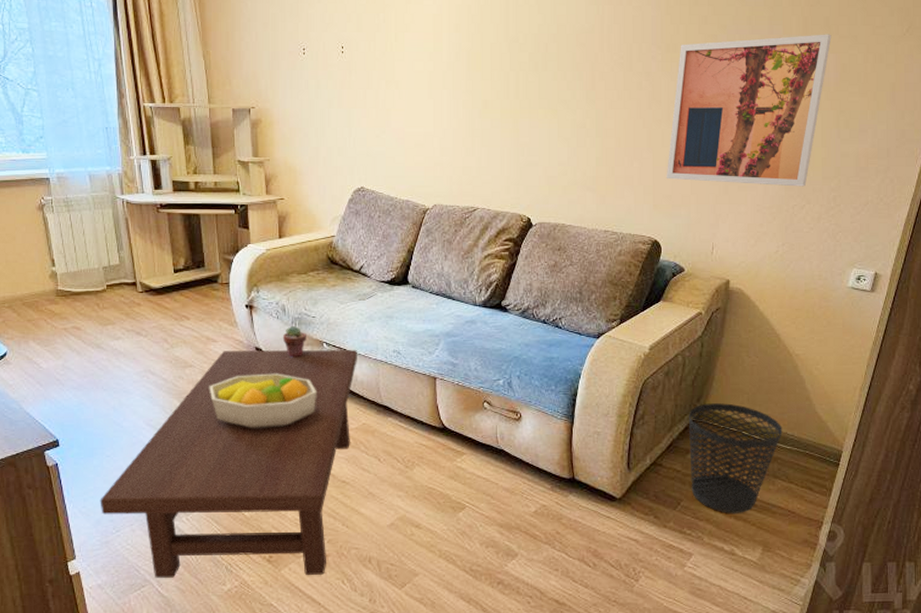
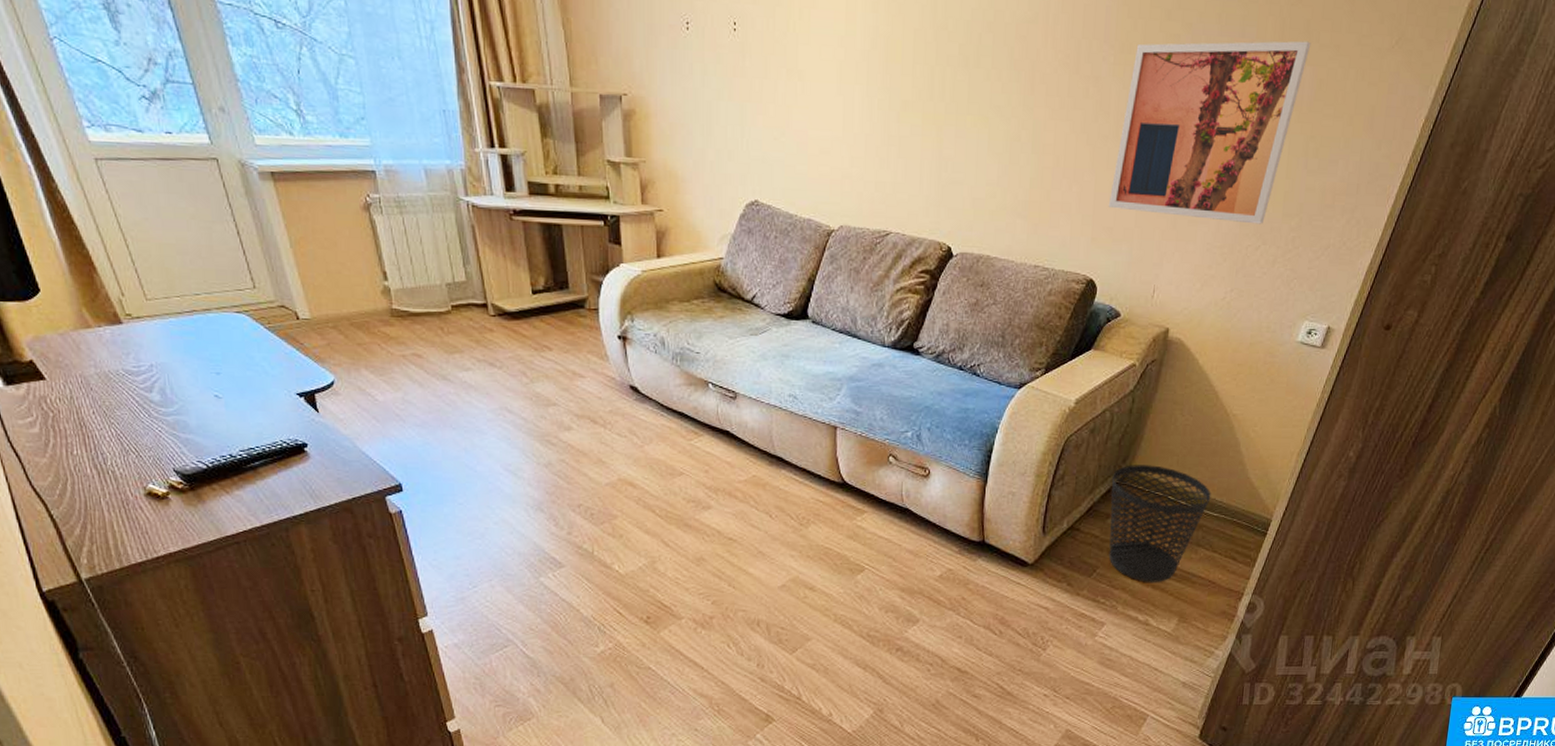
coffee table: present [100,349,357,578] -> none [452,388,748,638]
fruit bowl: present [209,373,316,428] -> none [576,416,700,478]
potted succulent: present [282,326,306,358] -> none [661,362,689,399]

